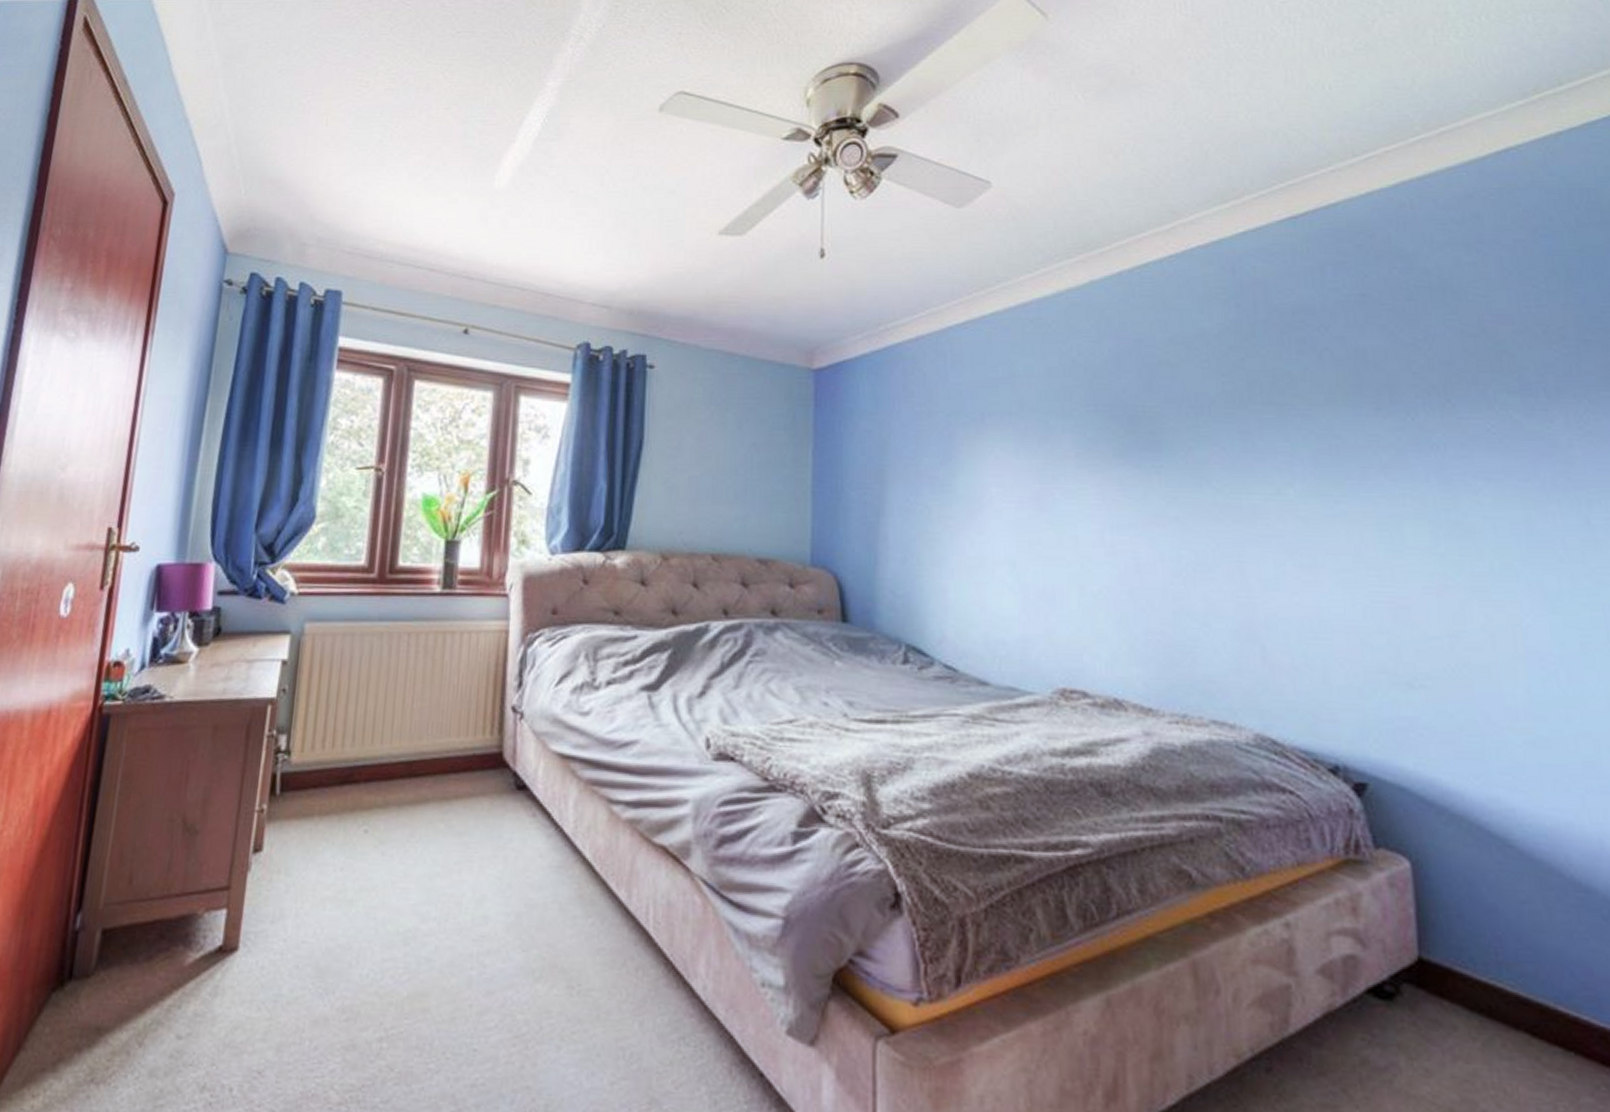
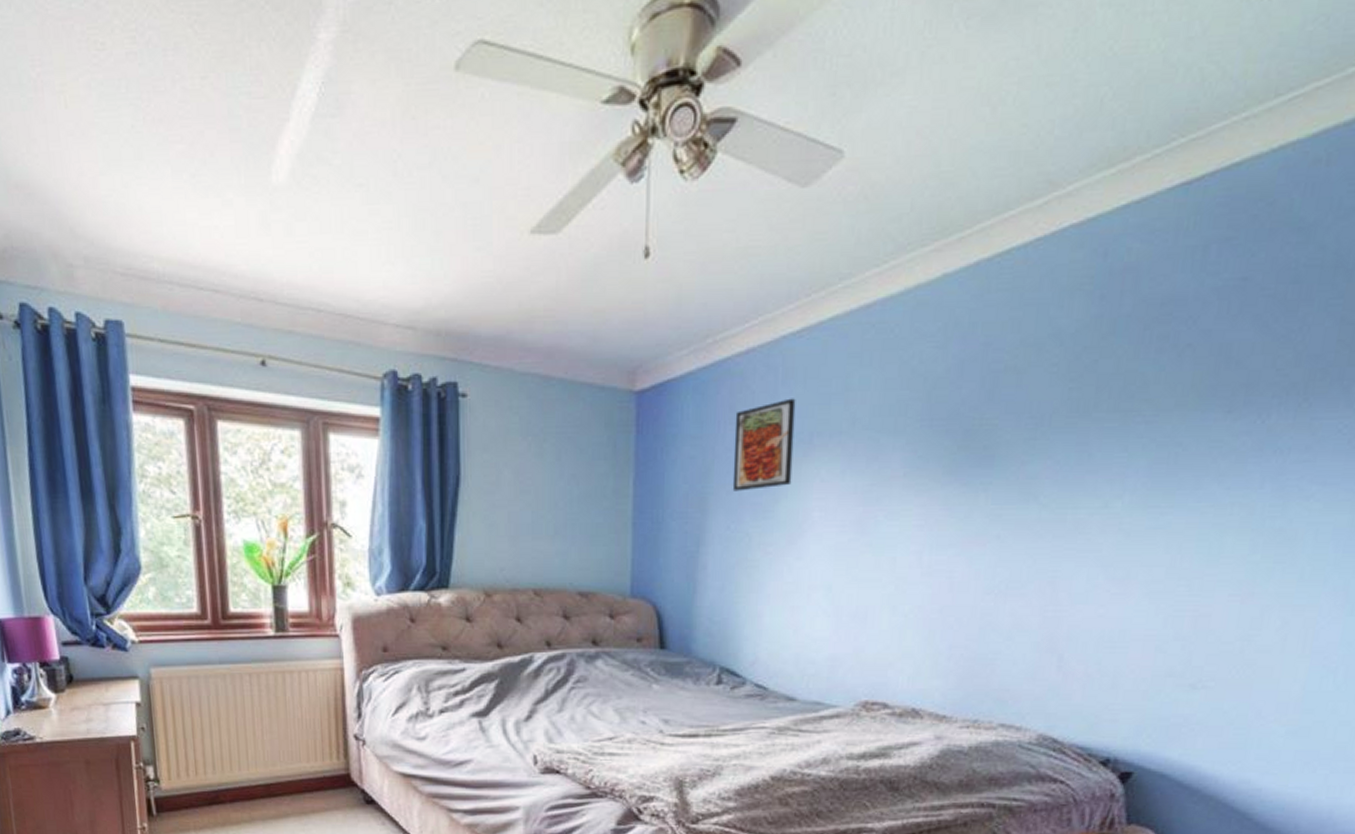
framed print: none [909,381,967,465] -> present [732,398,796,492]

